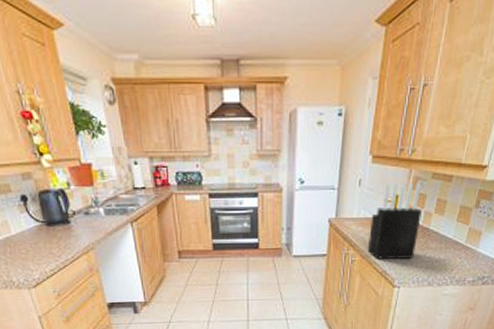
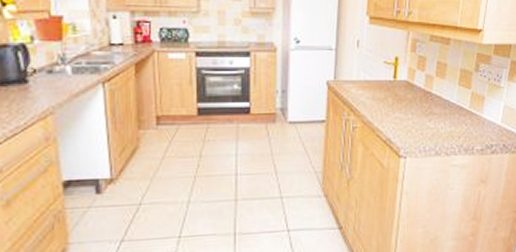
knife block: present [367,182,422,260] -> none [369,44,423,127]

